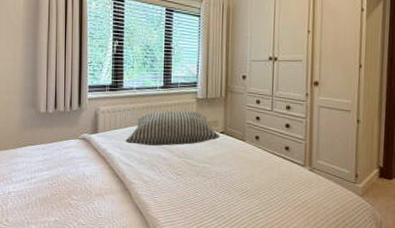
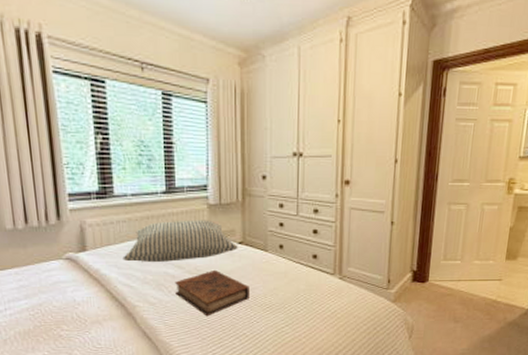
book: none [165,155,228,197] -> present [175,269,249,317]

